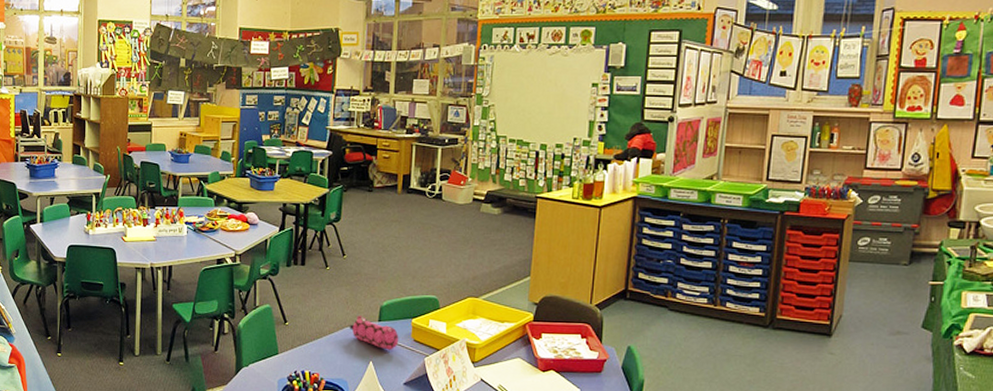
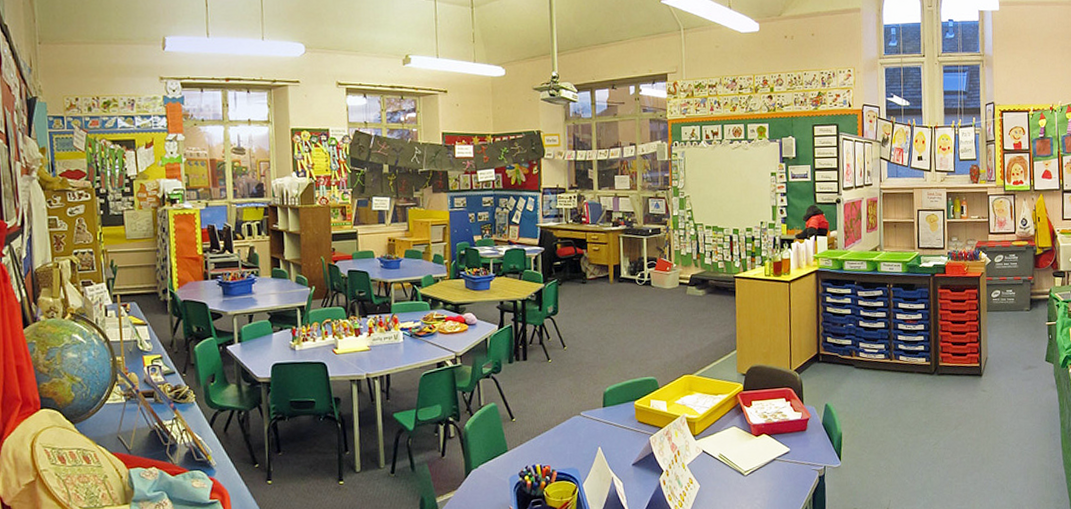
pencil case: present [349,316,399,350] -> none [575,404,624,434]

